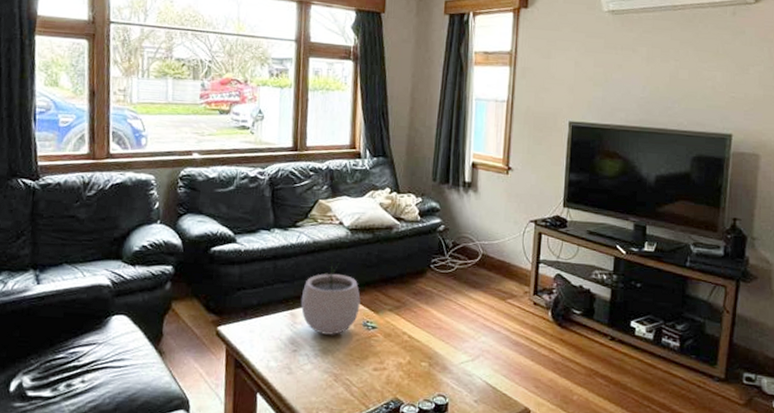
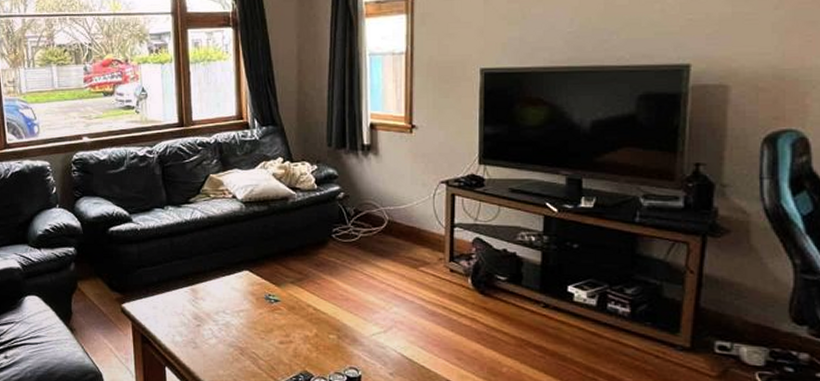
plant pot: present [301,259,361,335] -> none [200,233,260,309]

